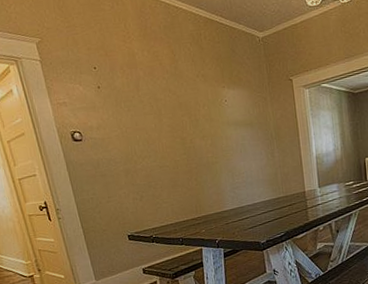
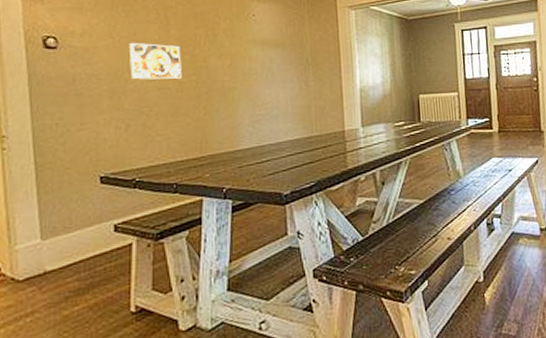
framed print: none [133,131,176,161] -> present [128,42,182,80]

